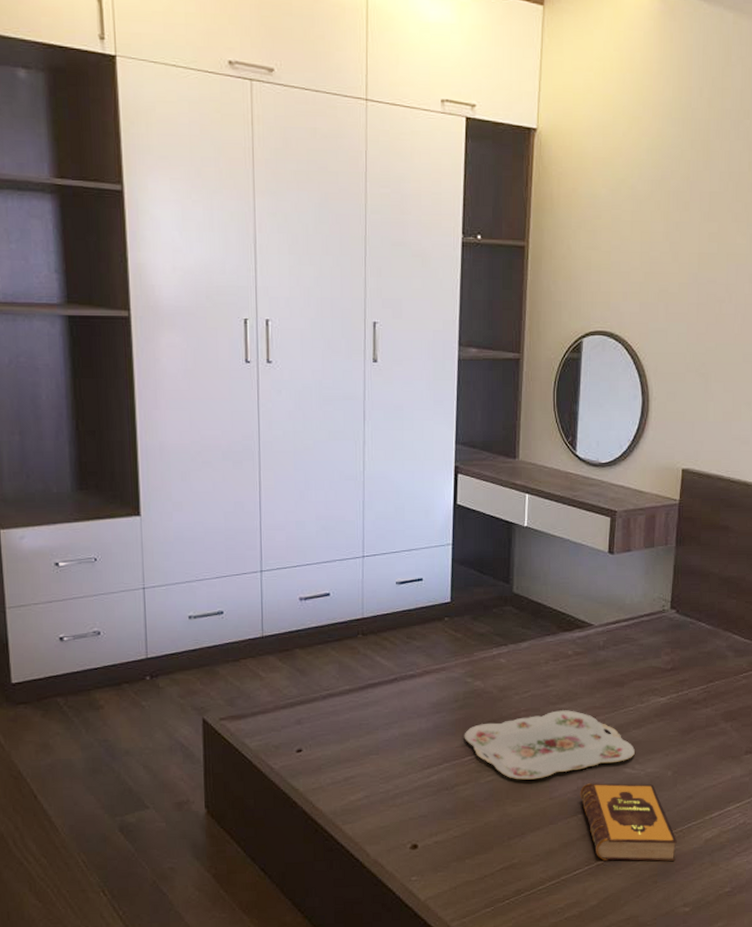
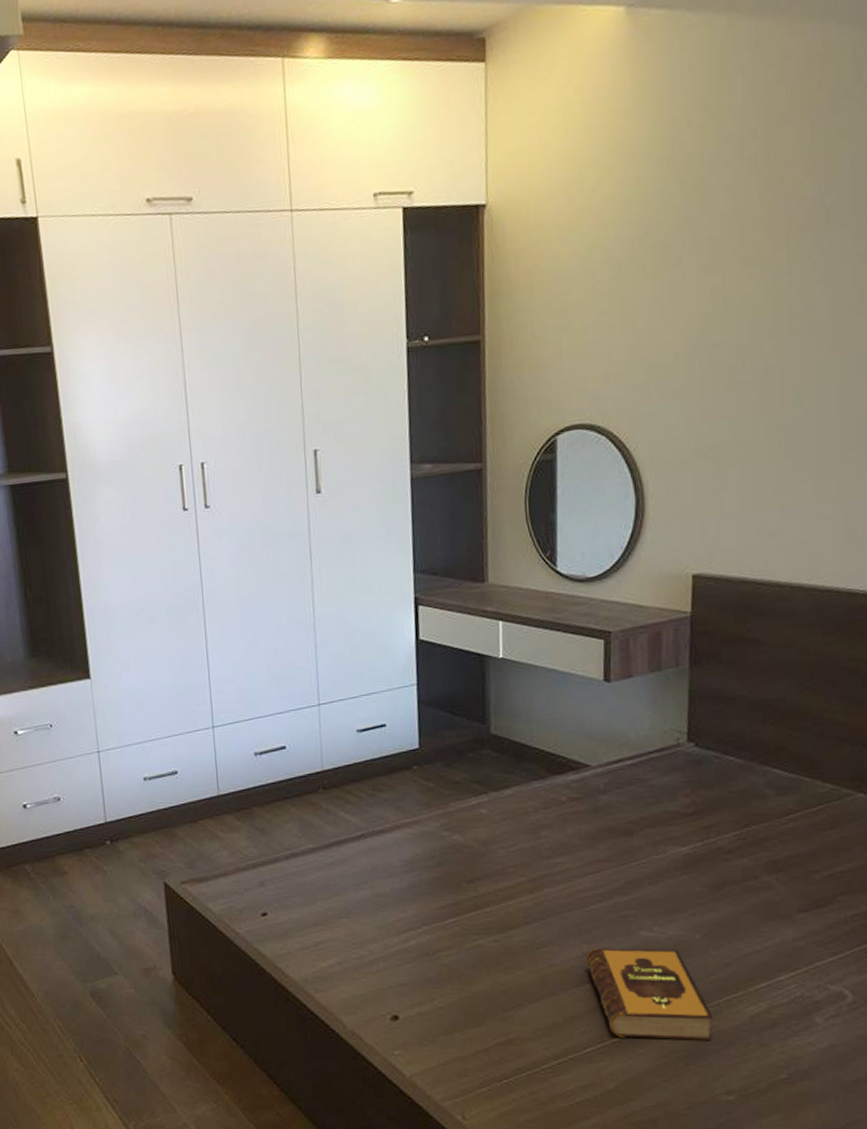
serving tray: present [464,710,635,780] -> none [443,864,652,945]

